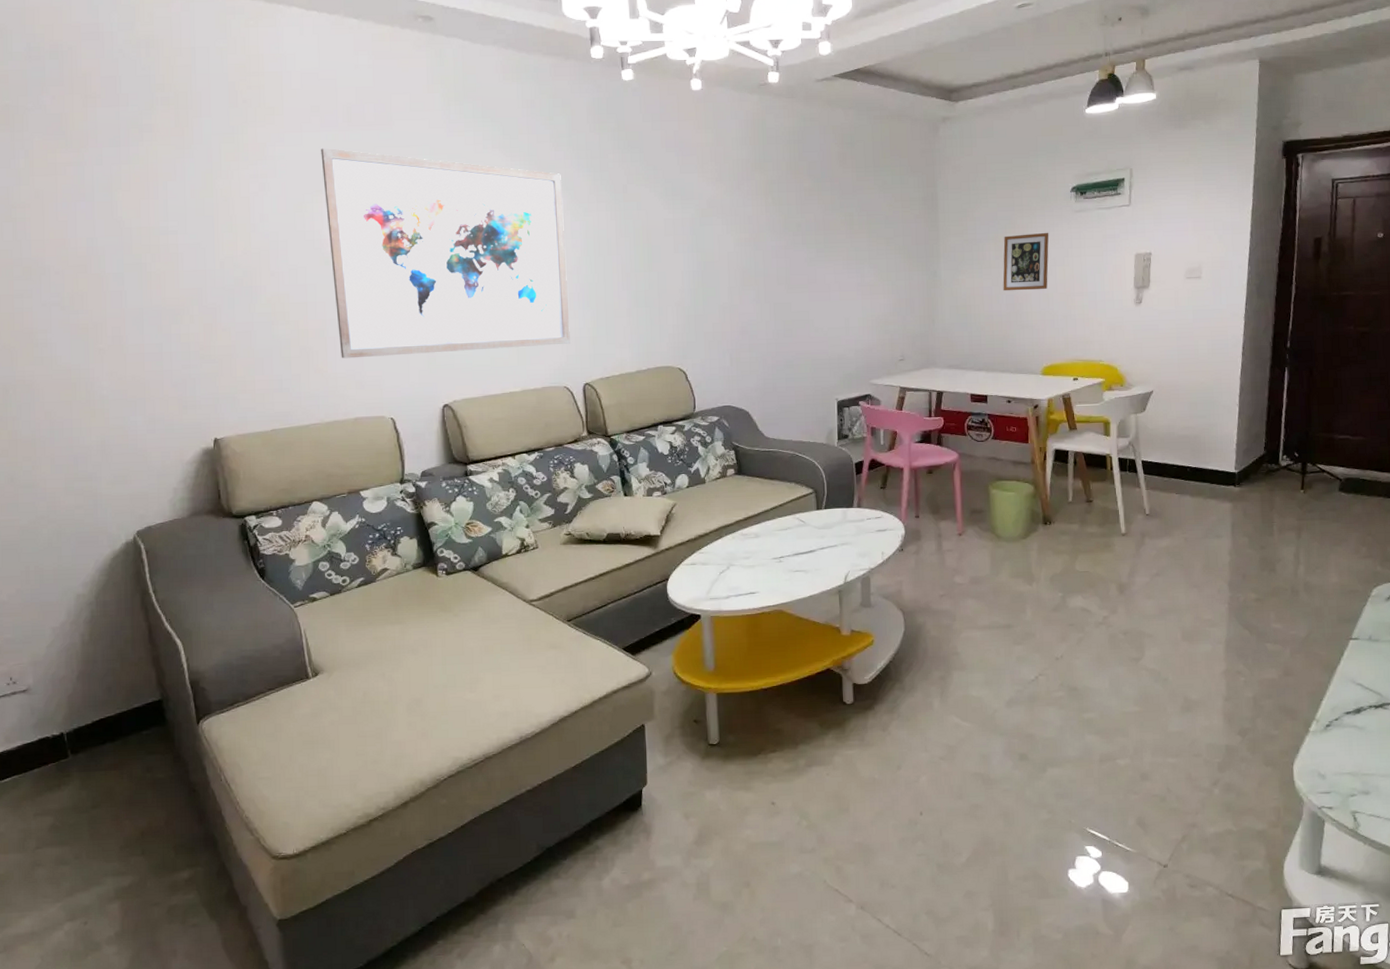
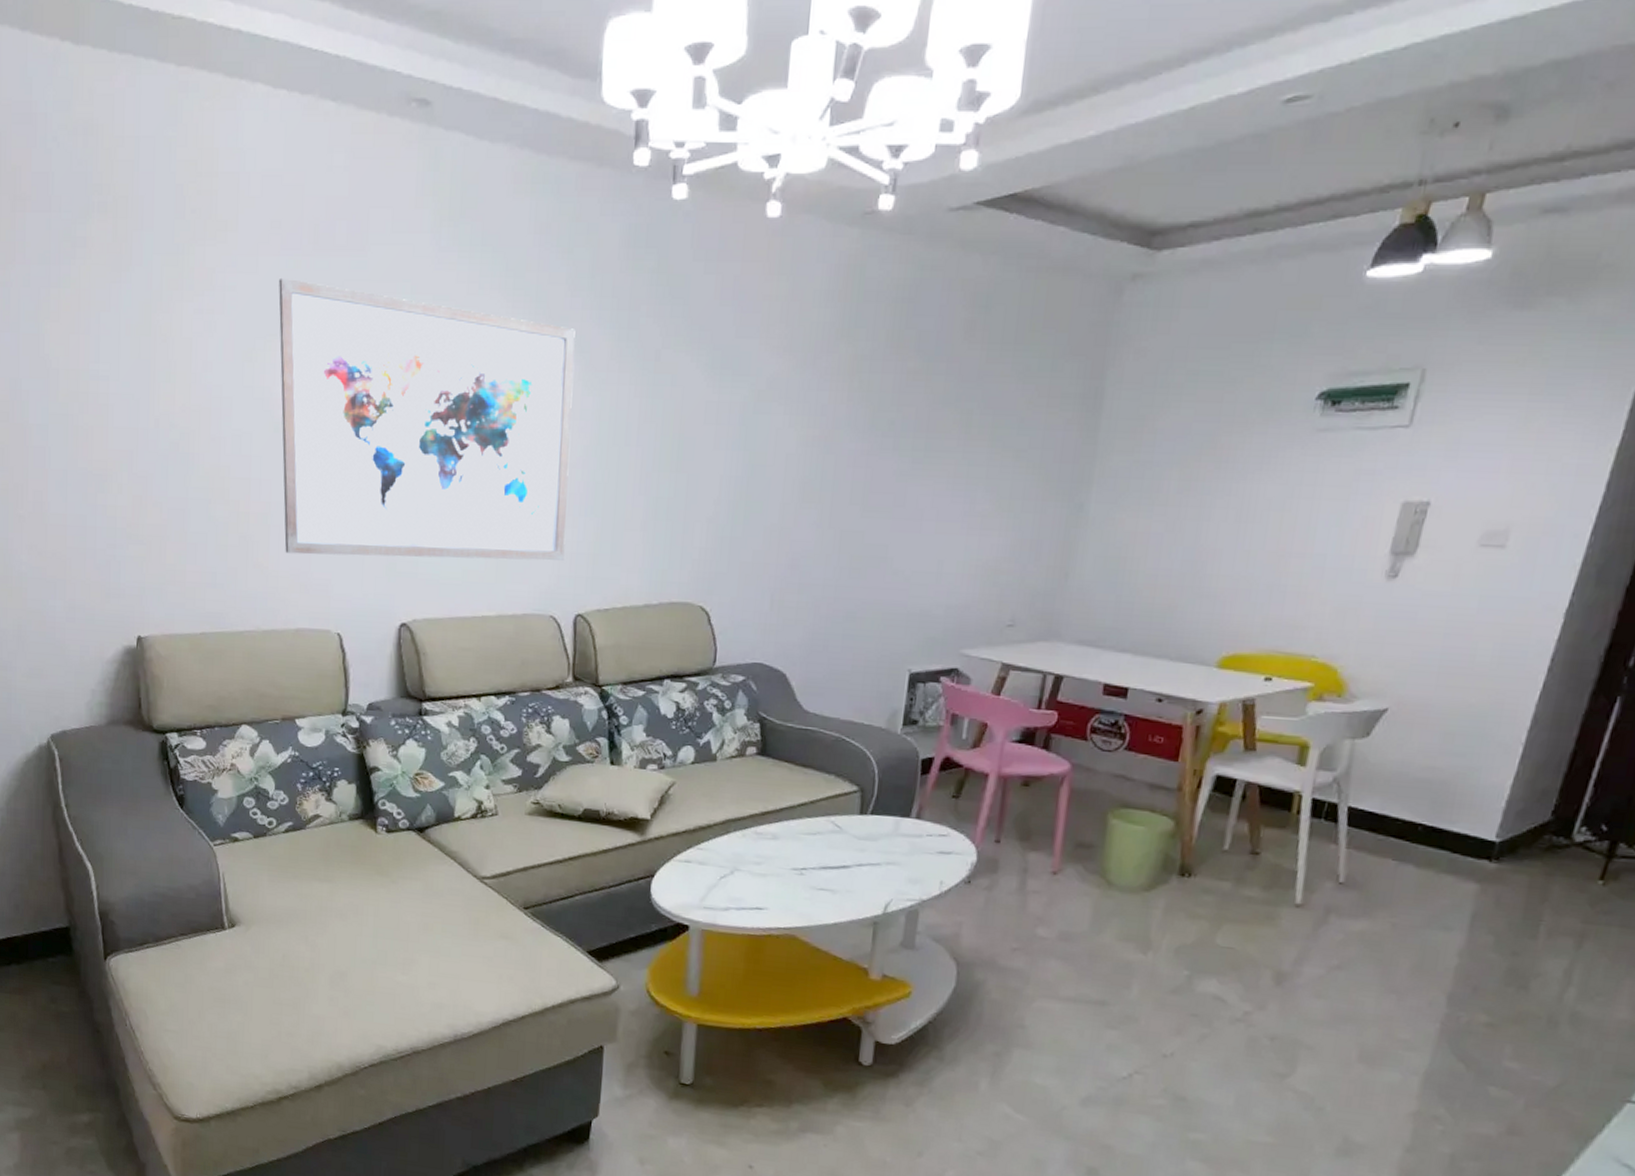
picture frame: present [1003,232,1049,291] -> none [1180,458,1269,544]

